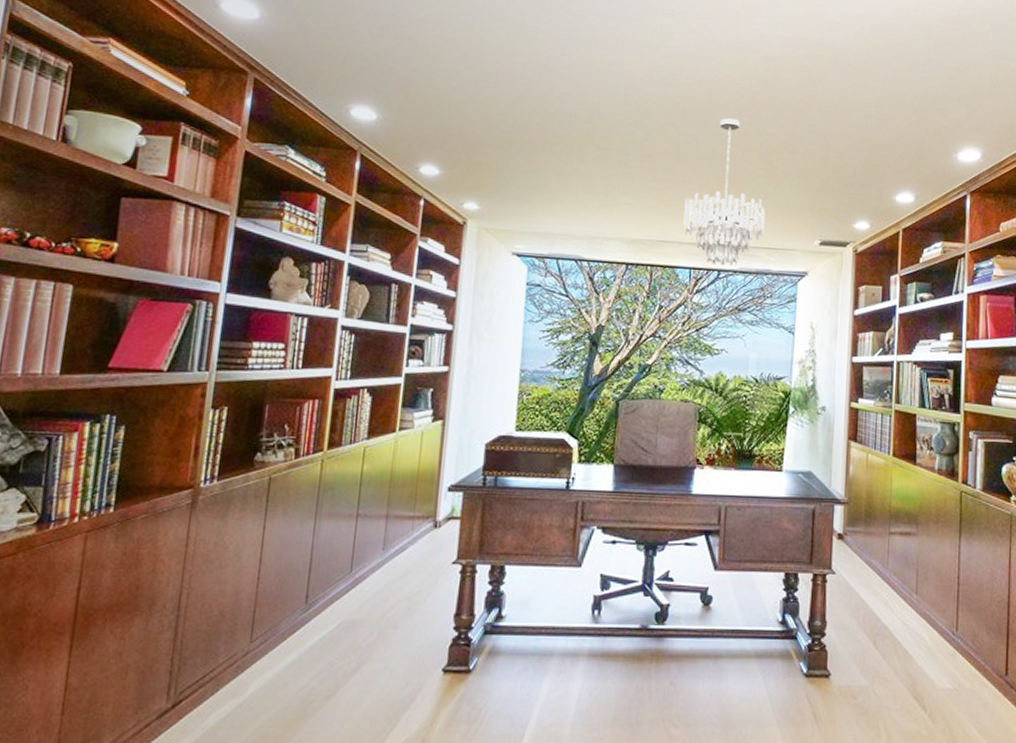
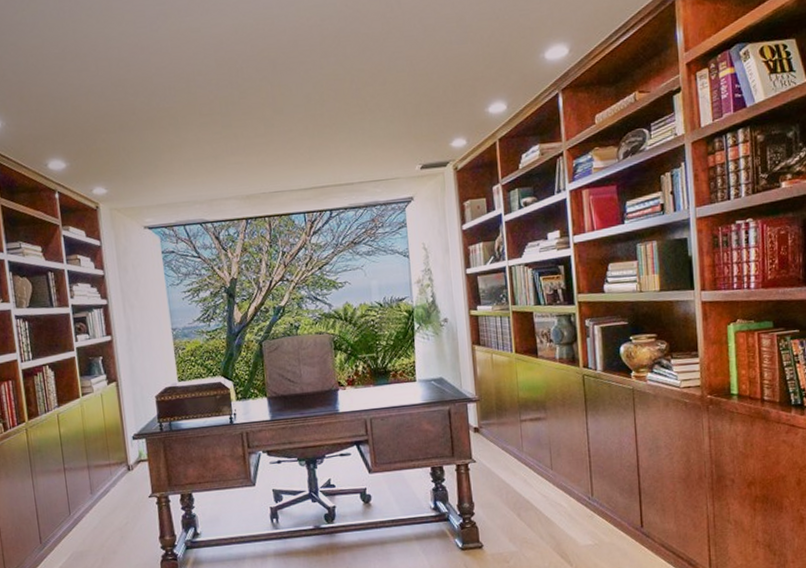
chandelier: present [683,117,765,266] -> none [288,60,367,205]

